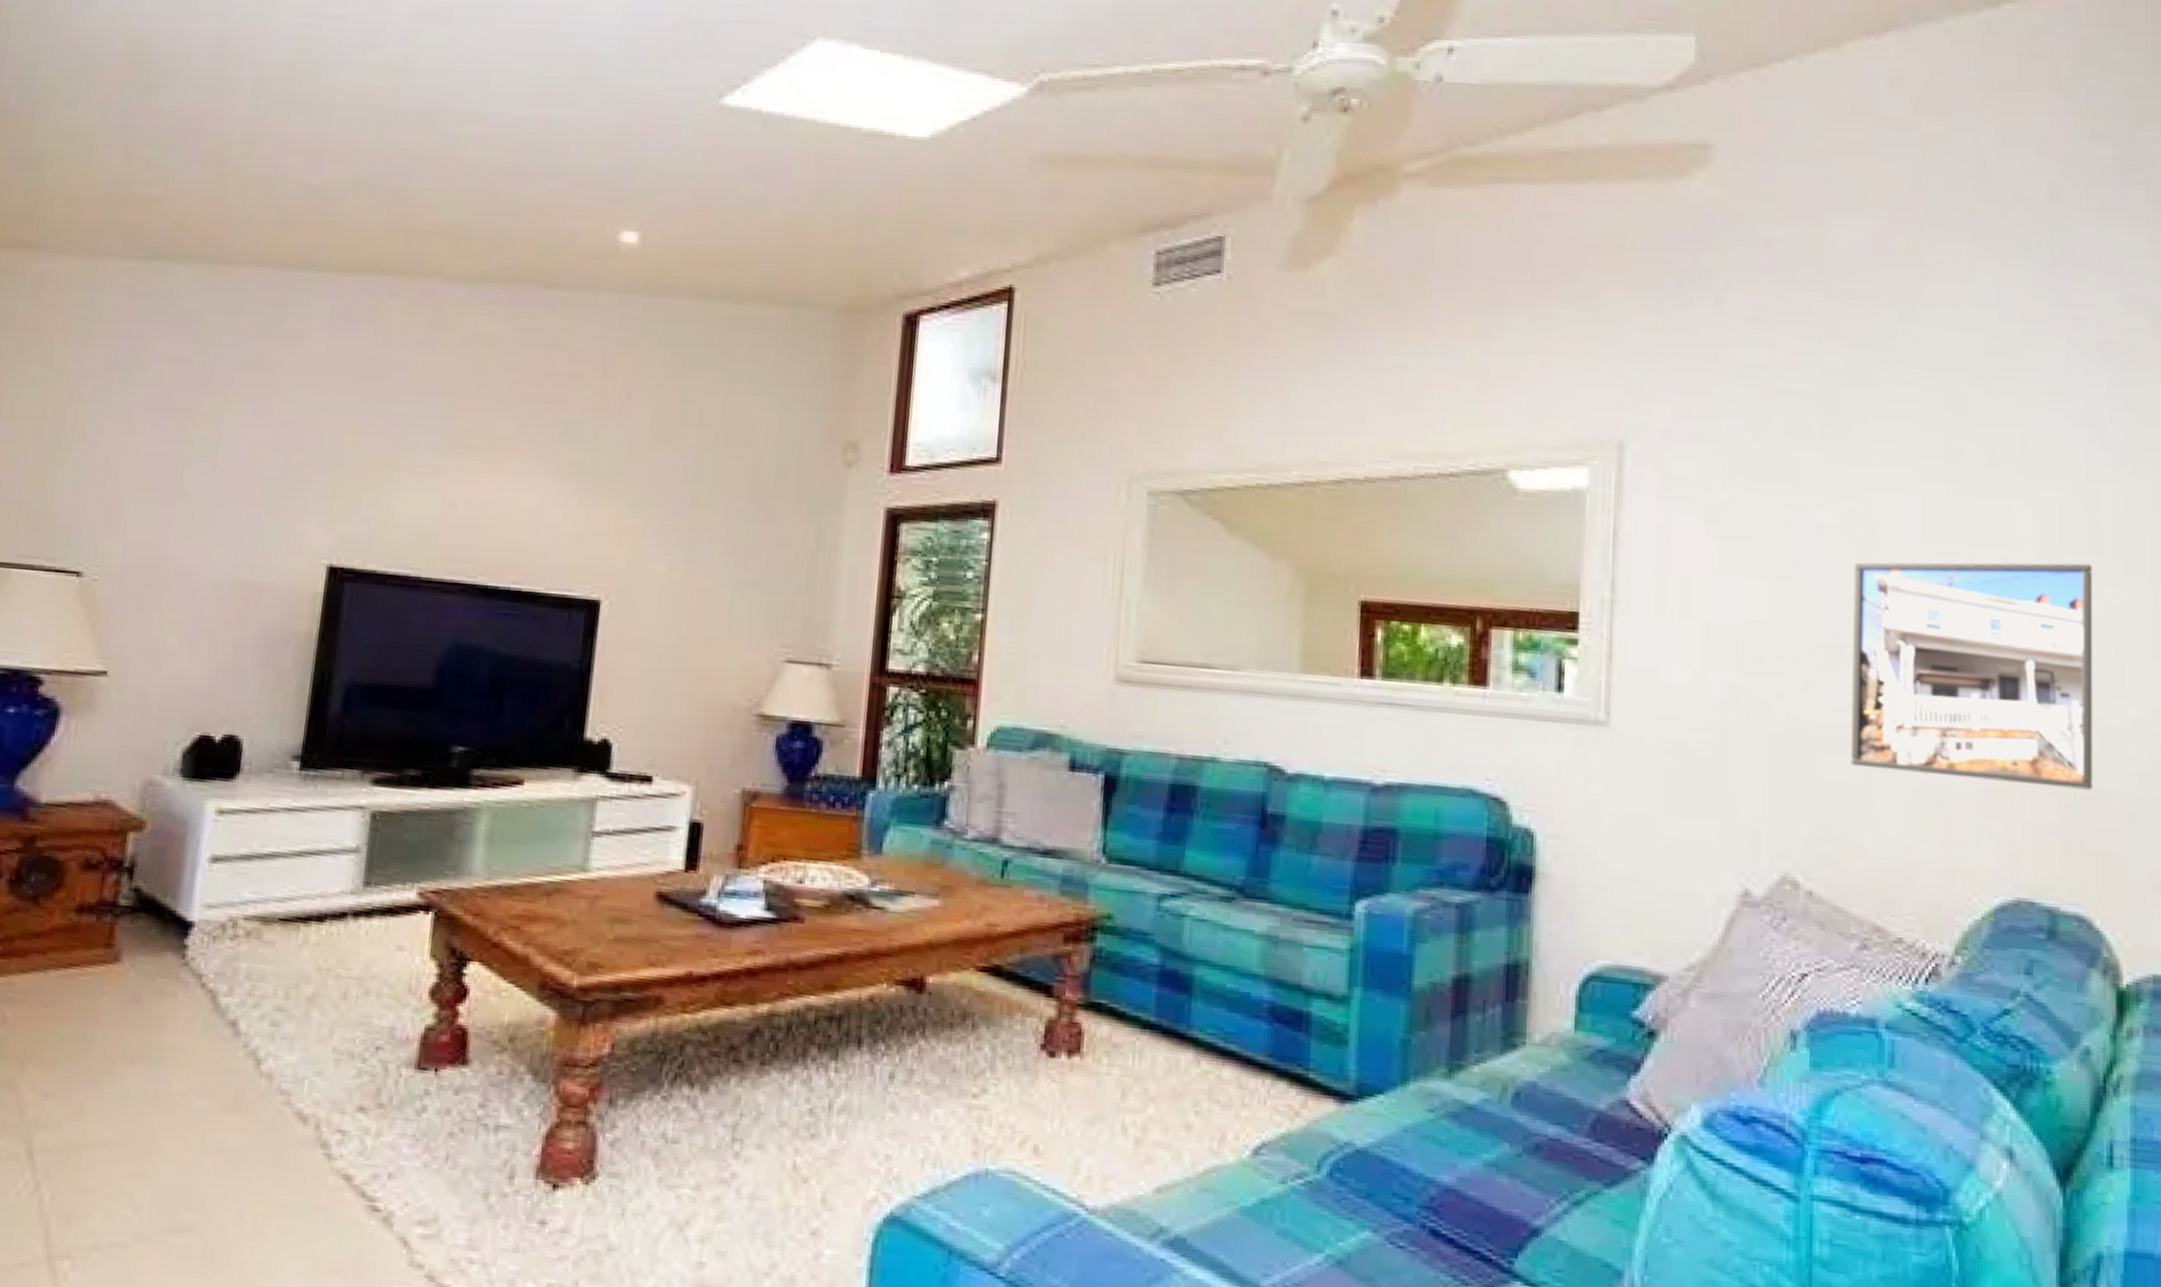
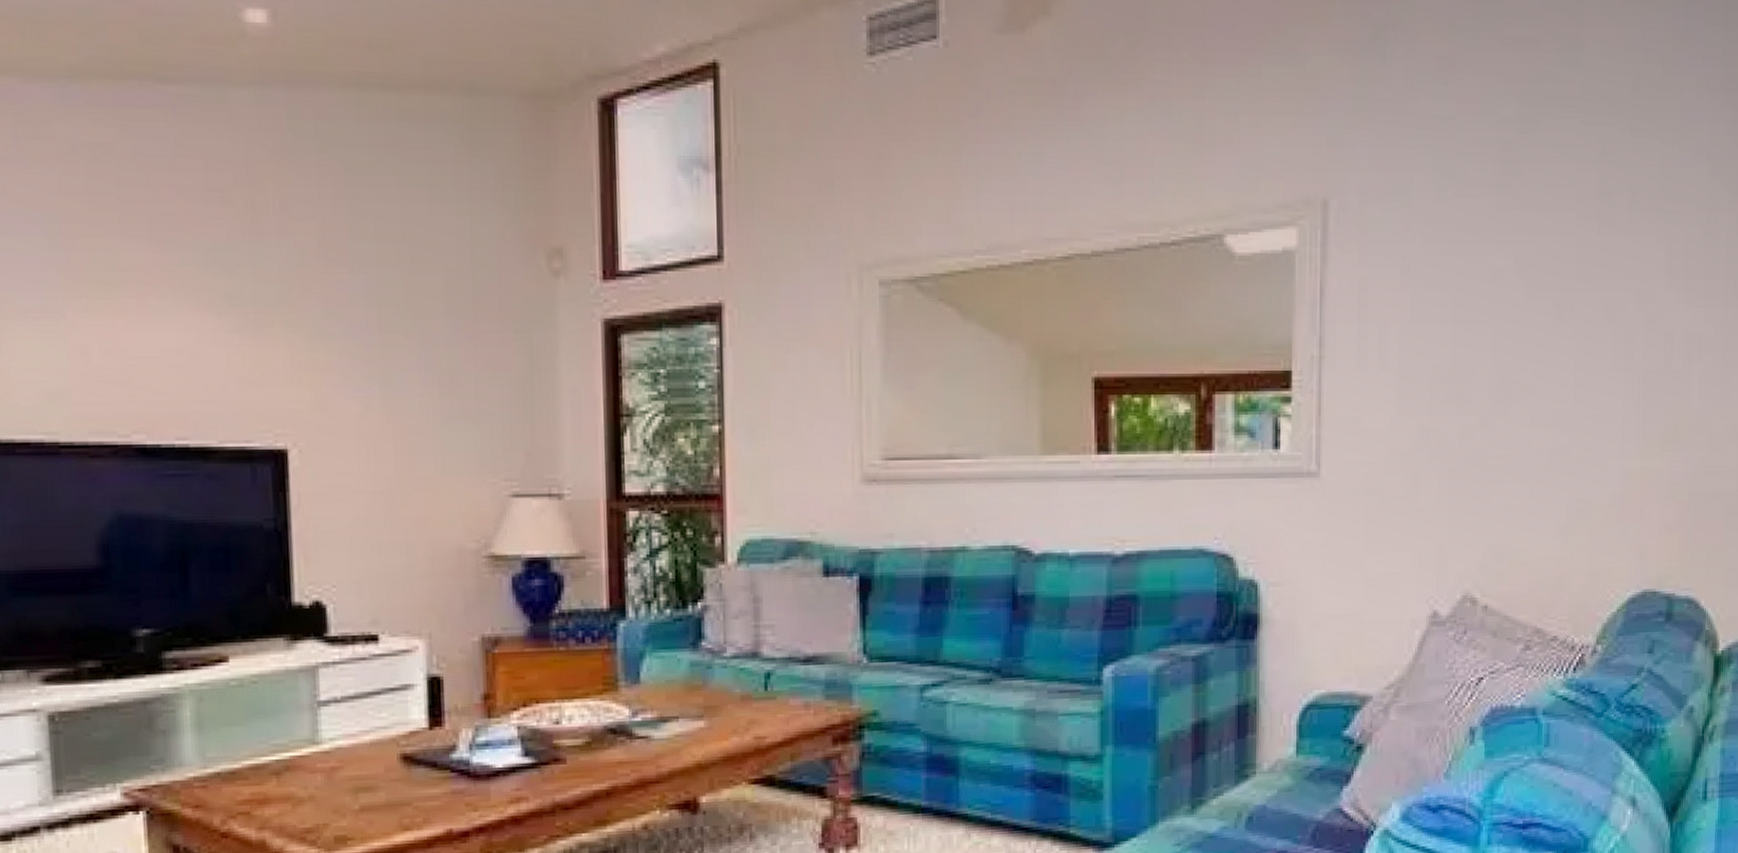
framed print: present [1849,562,2094,791] -> none [1517,289,1709,491]

